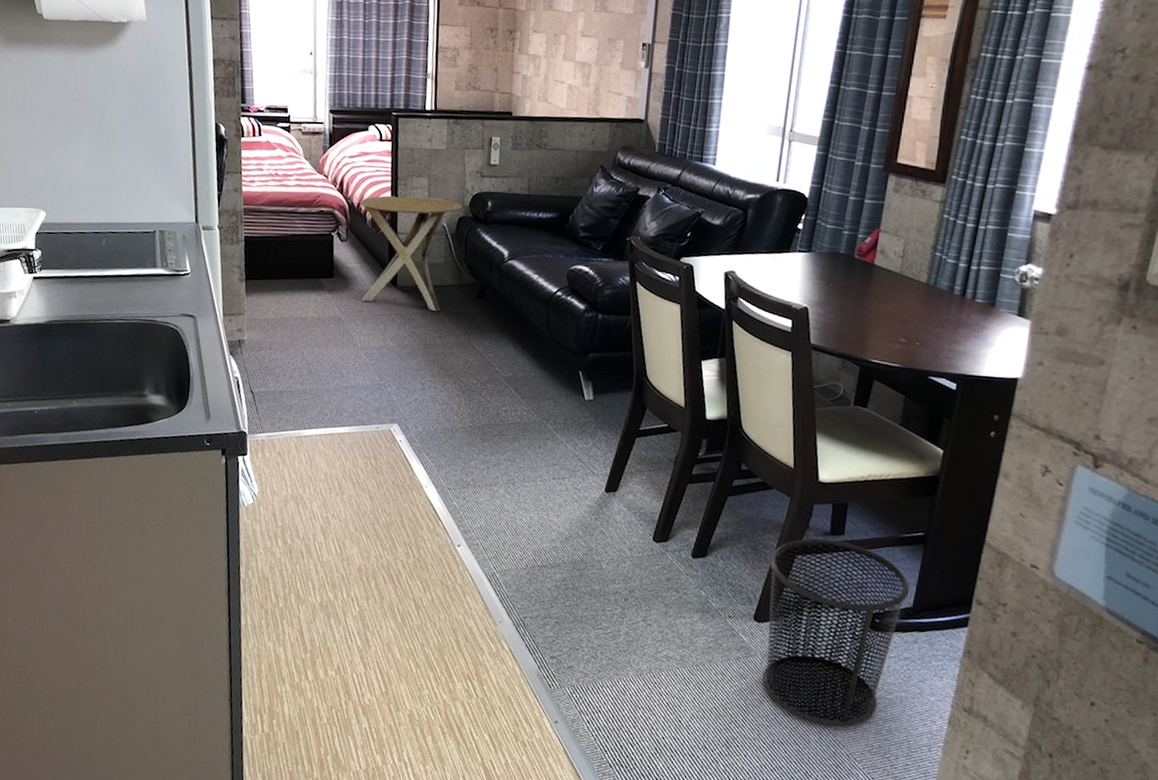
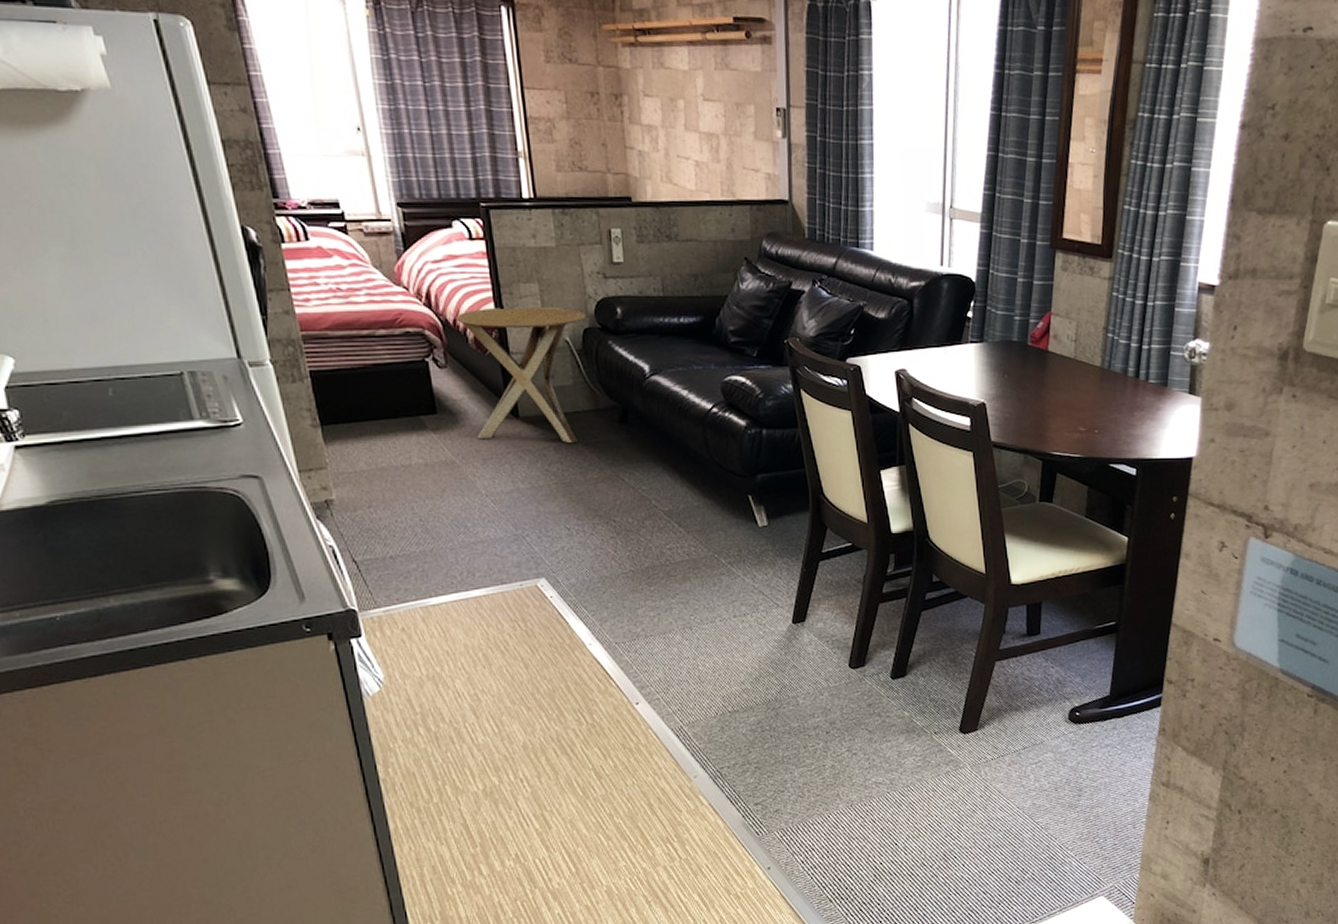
waste bin: present [762,538,910,727] -> none [970,640,1106,823]

